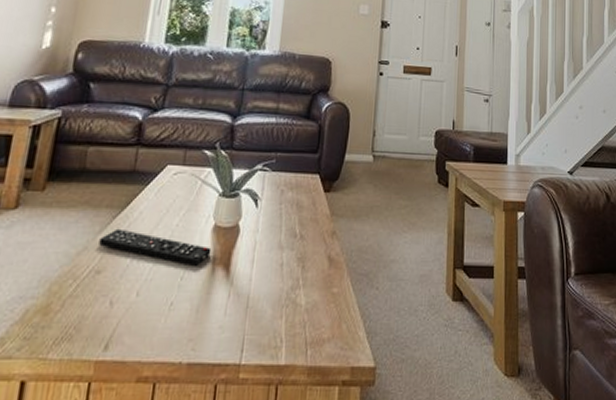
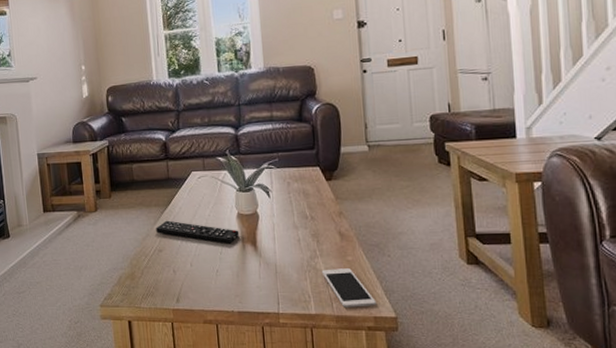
cell phone: none [301,303,356,355] -> present [321,268,376,308]

